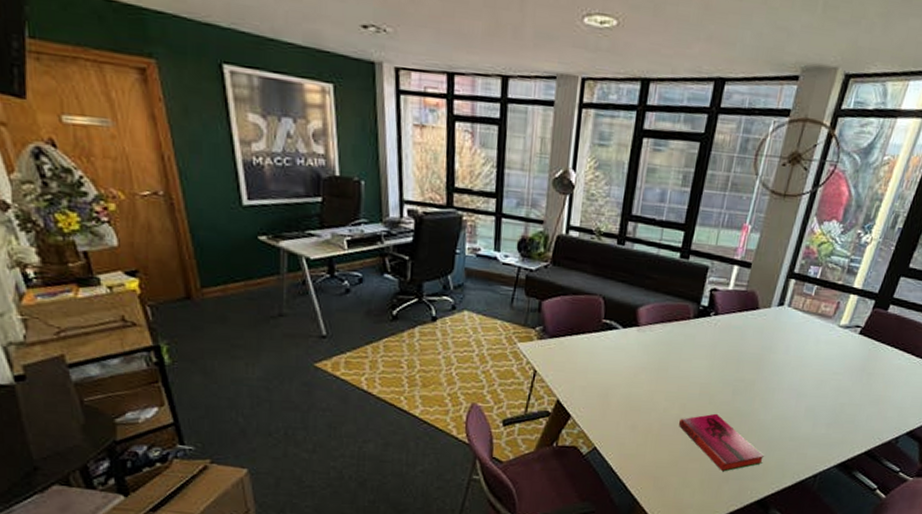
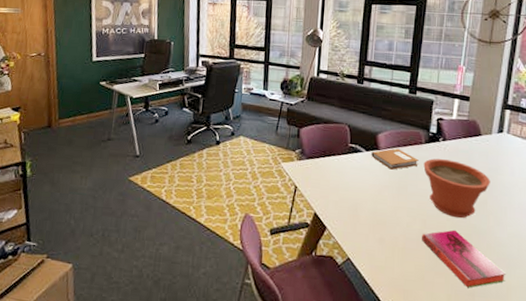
notebook: none [629,324,684,349] -> present [371,148,419,170]
plant pot: none [688,336,762,402] -> present [423,158,490,219]

